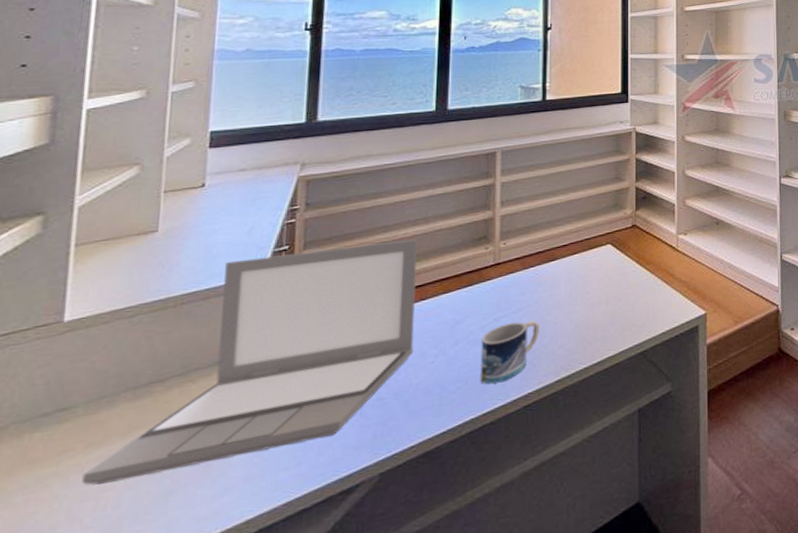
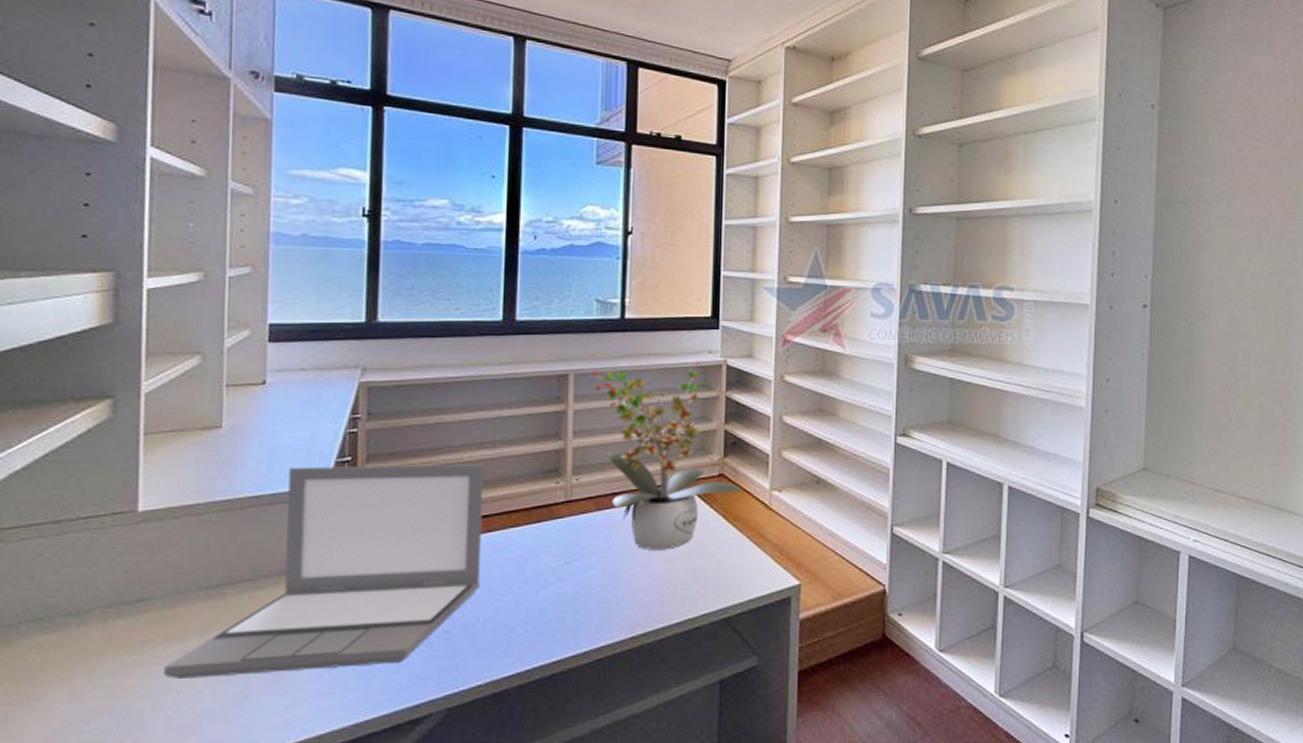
mug: present [480,320,540,385] -> none [549,568,614,632]
potted plant: none [516,131,653,300] -> present [591,361,742,550]

